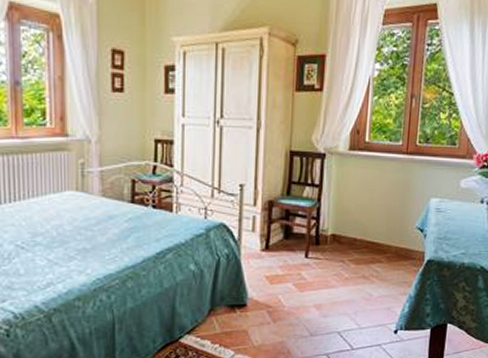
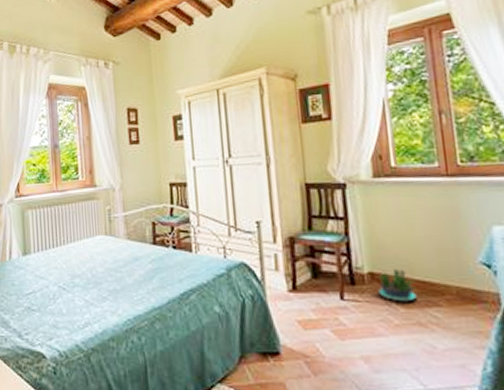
potted plant: none [336,232,367,259] -> present [377,269,418,302]

